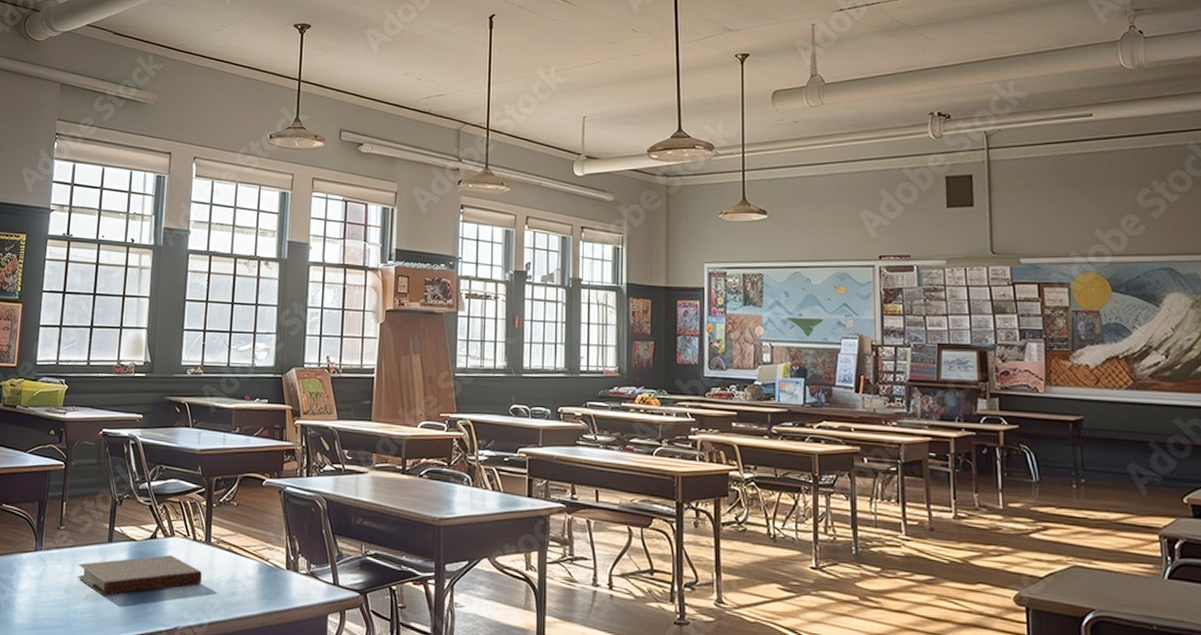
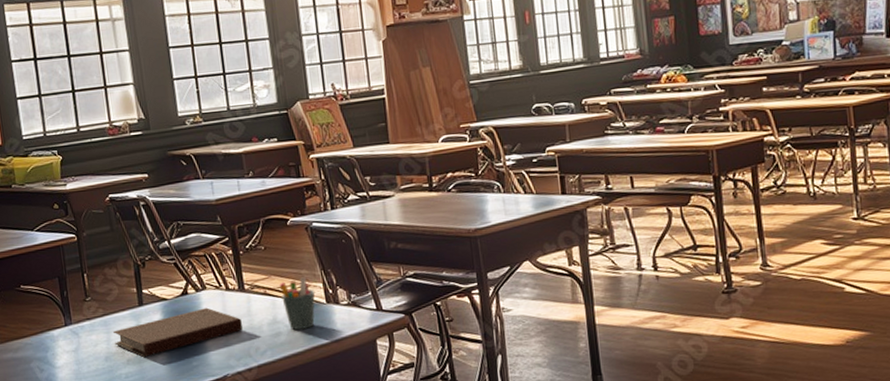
pen holder: none [244,539,277,593] -> present [279,277,315,330]

